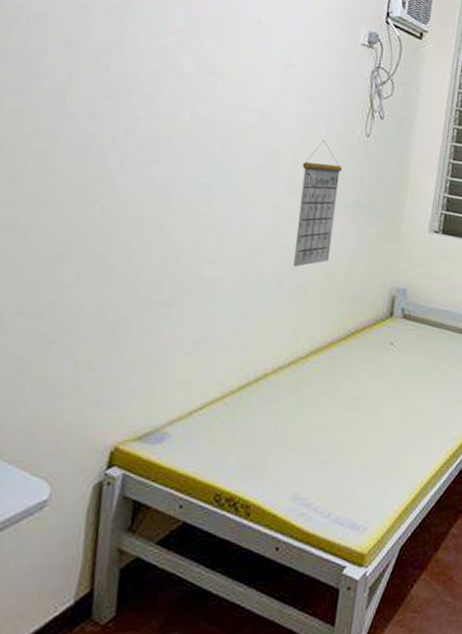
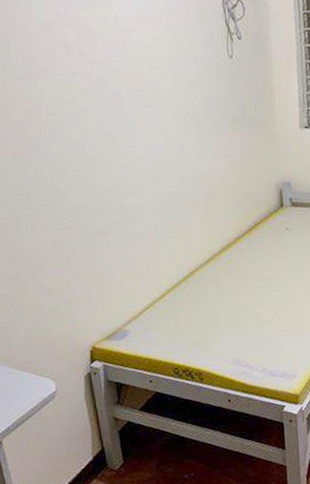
calendar: present [292,140,343,267] -> none [181,71,221,183]

